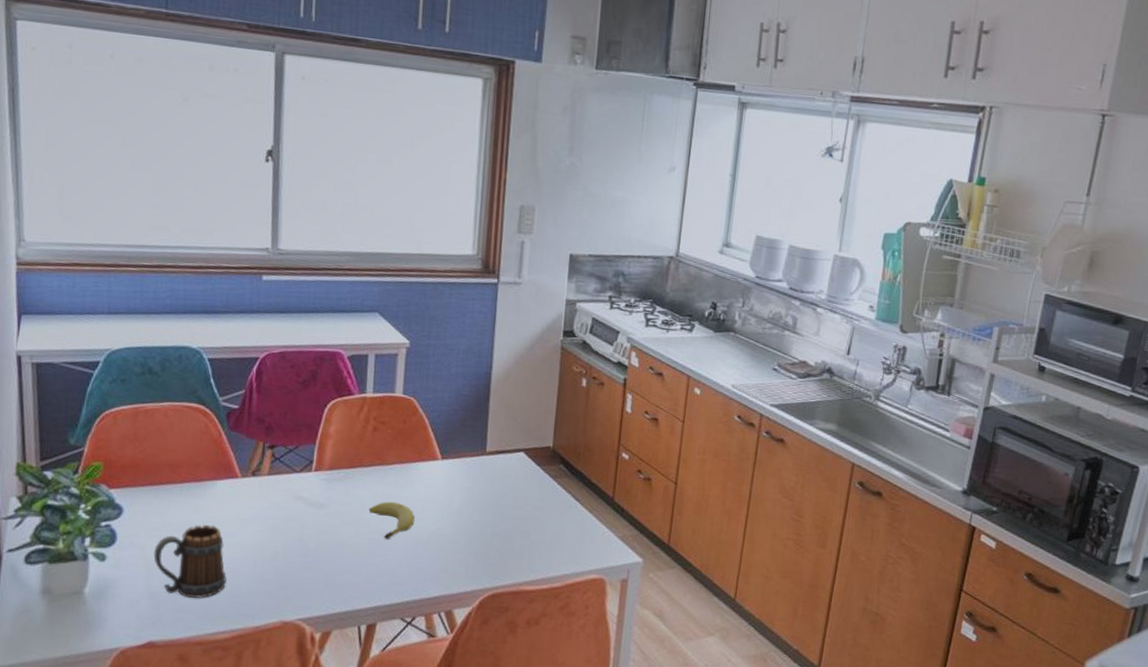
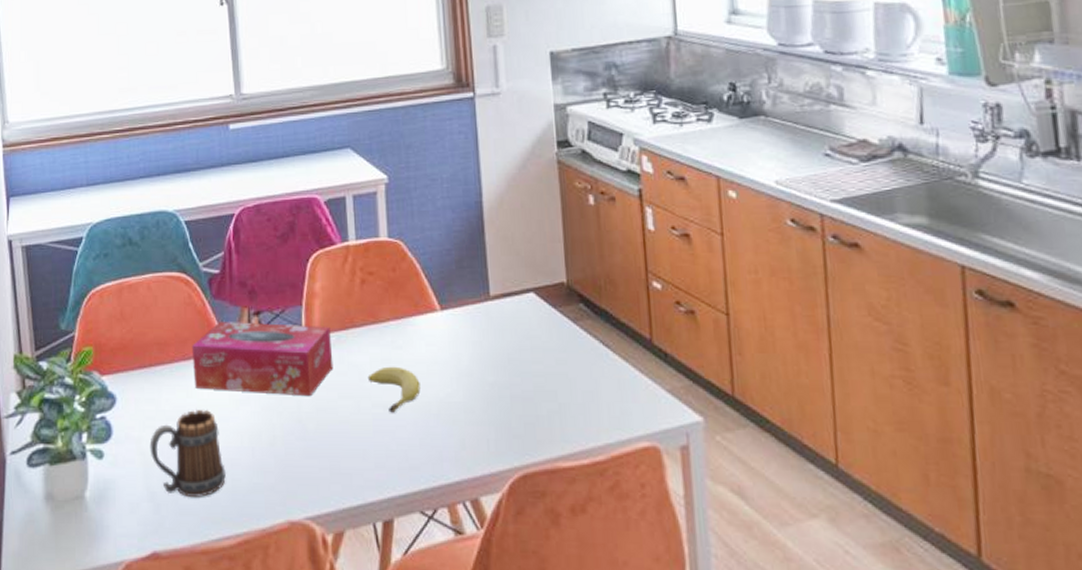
tissue box: none [203,451,340,521] -> present [191,322,333,397]

